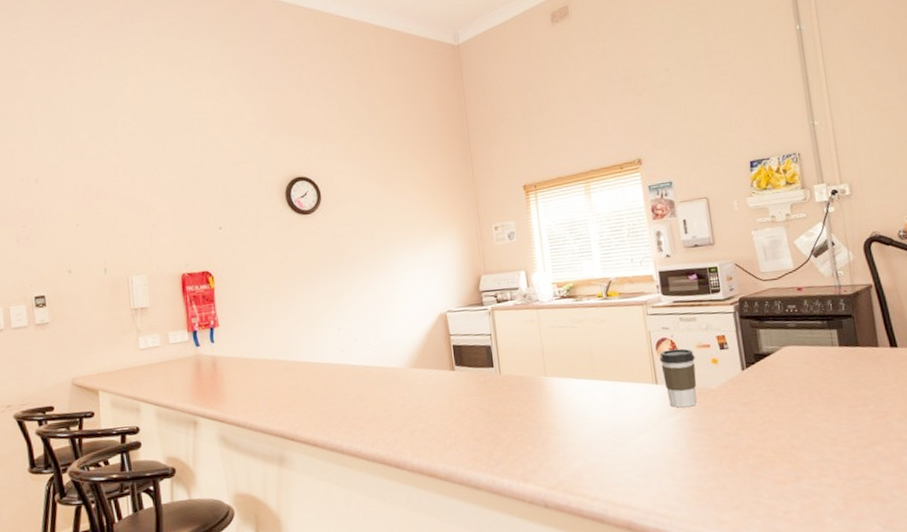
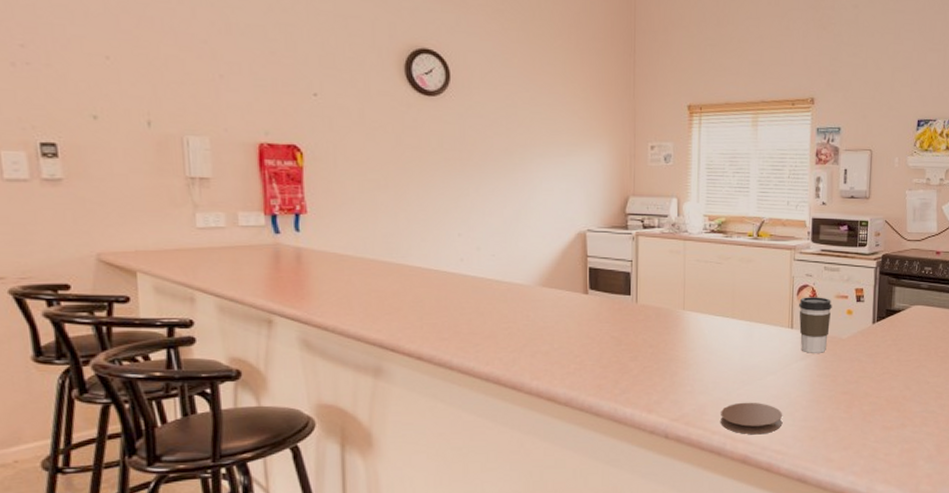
coaster: none [597,464,664,499] -> present [721,402,783,435]

